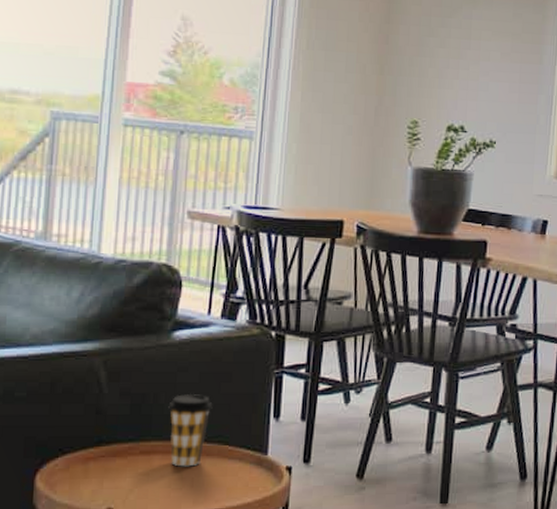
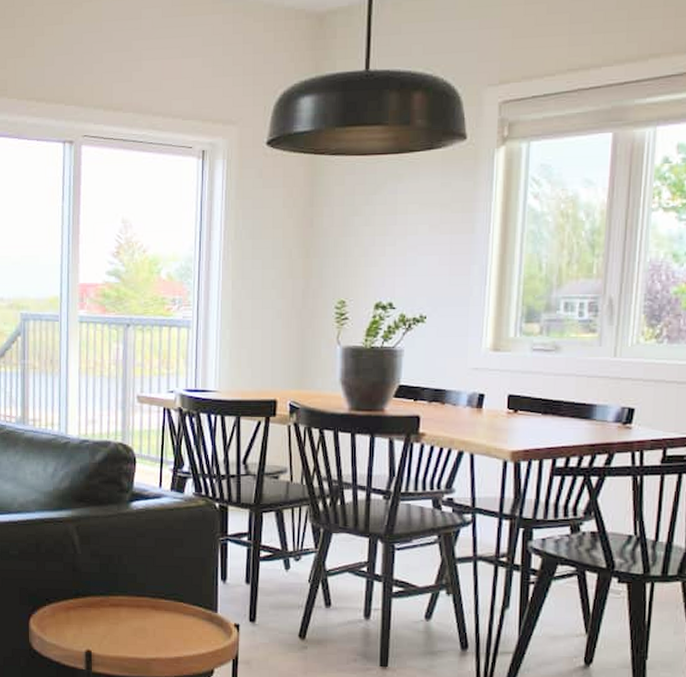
coffee cup: present [168,393,213,467] -> none [131,556,168,619]

